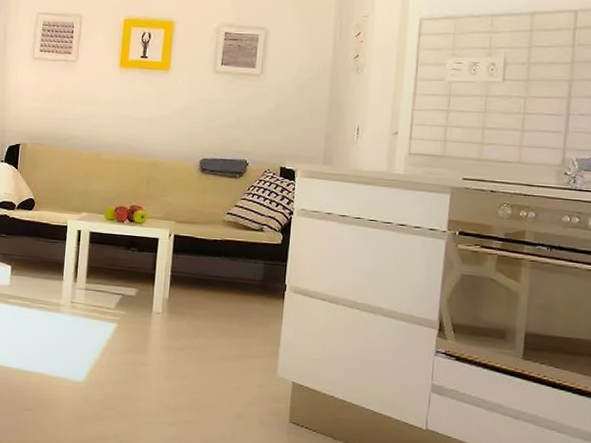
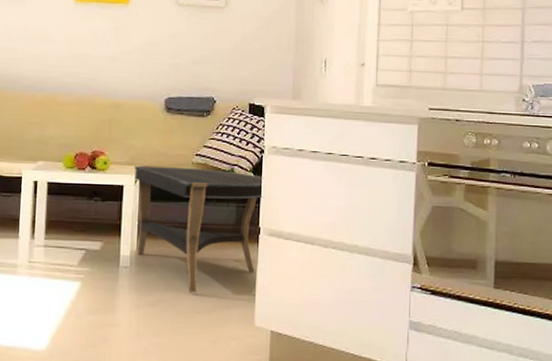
coffee table: none [168,220,292,341] -> present [134,165,264,293]

